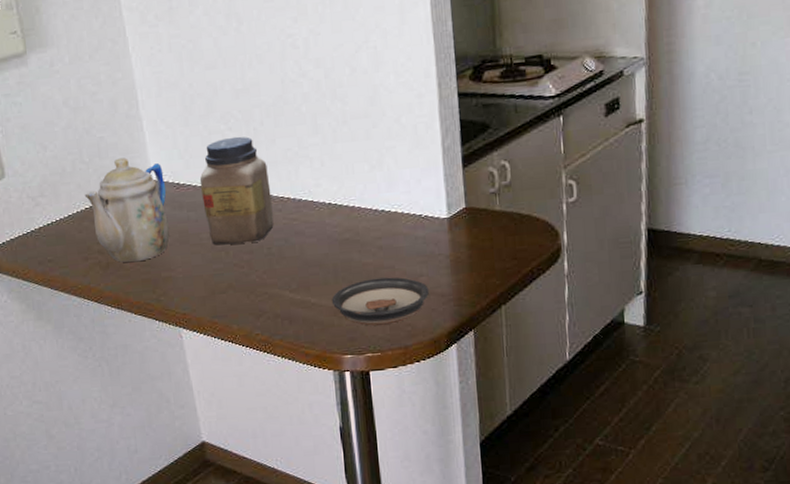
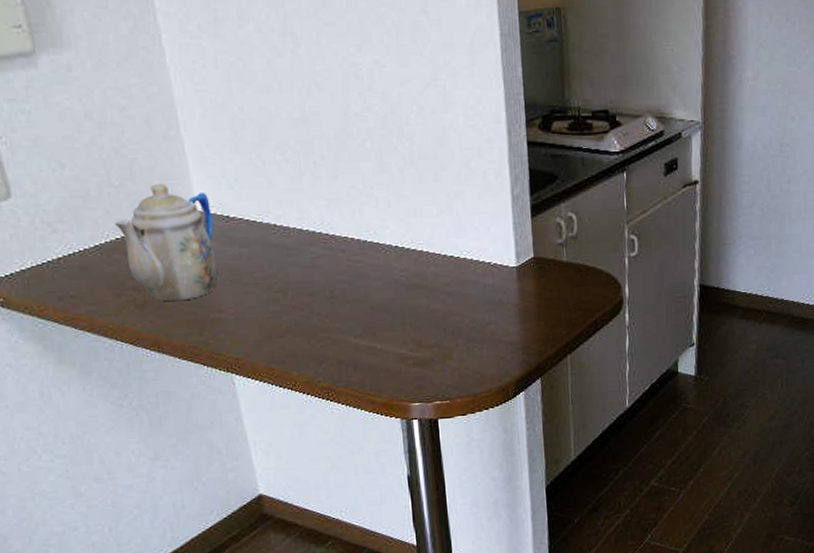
jar: present [199,136,274,245] -> none [252,169,337,286]
saucer: present [331,277,429,326] -> none [398,324,498,374]

